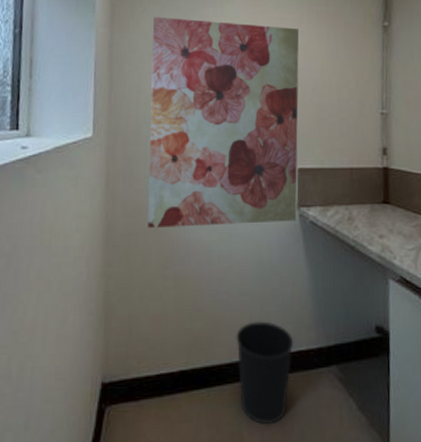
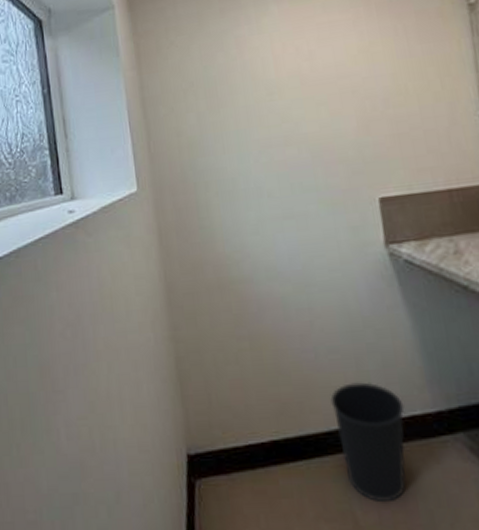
wall art: present [148,16,300,229] -> none [183,29,387,285]

